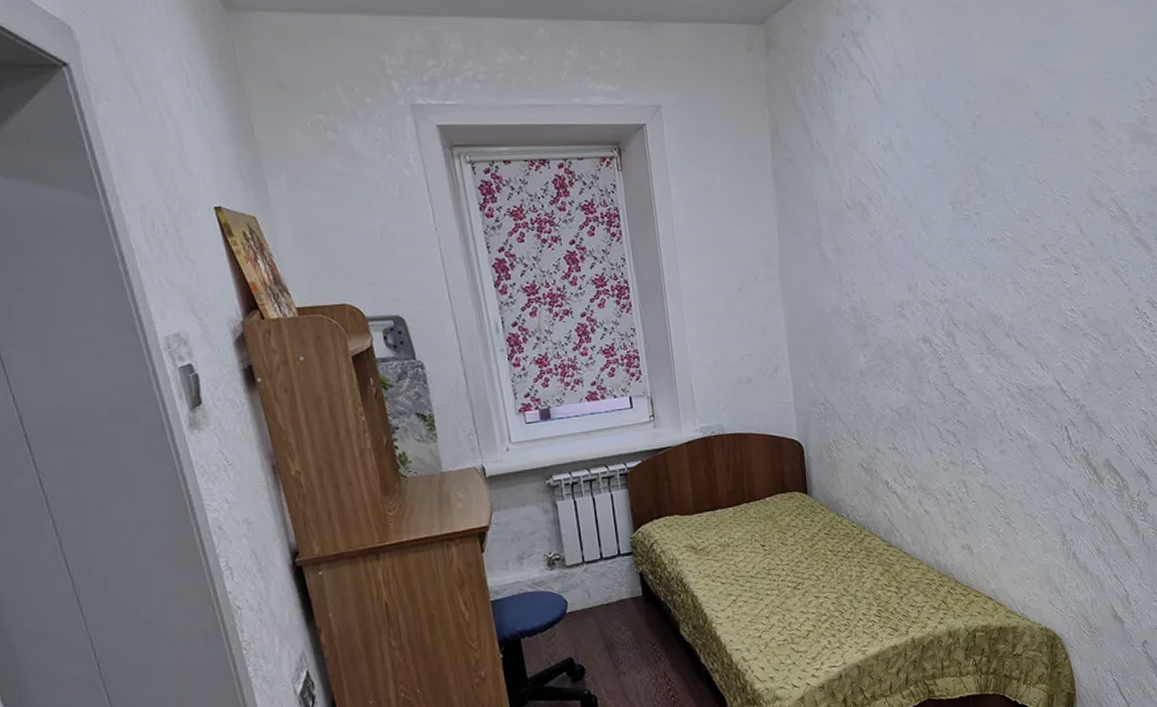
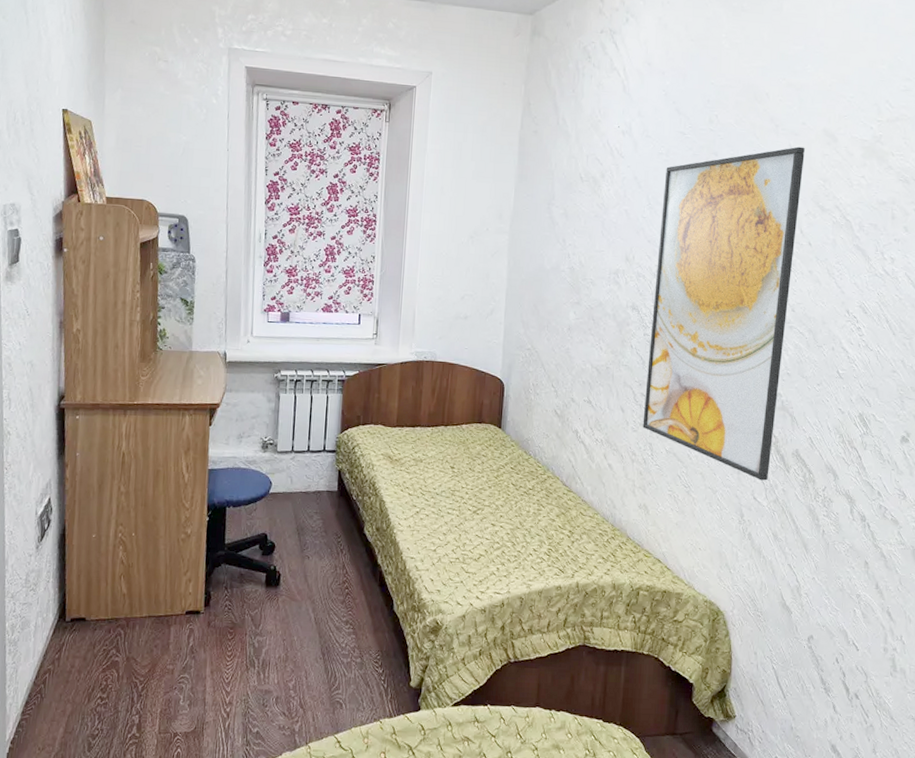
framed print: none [935,139,1084,497] -> present [642,146,805,481]

